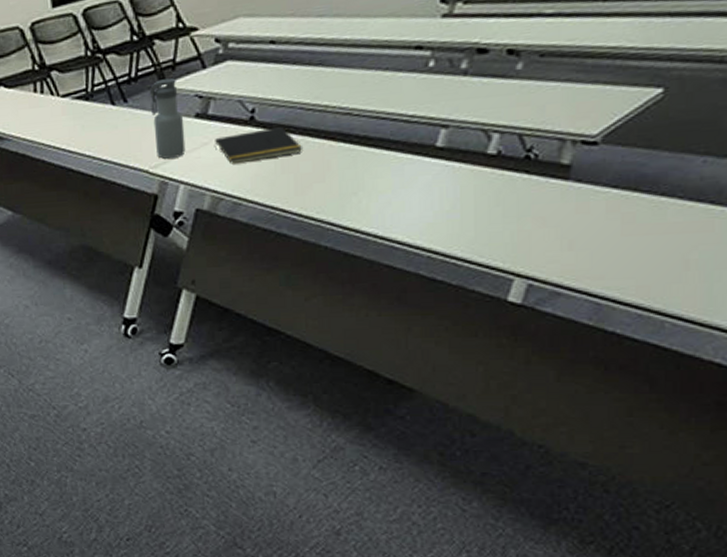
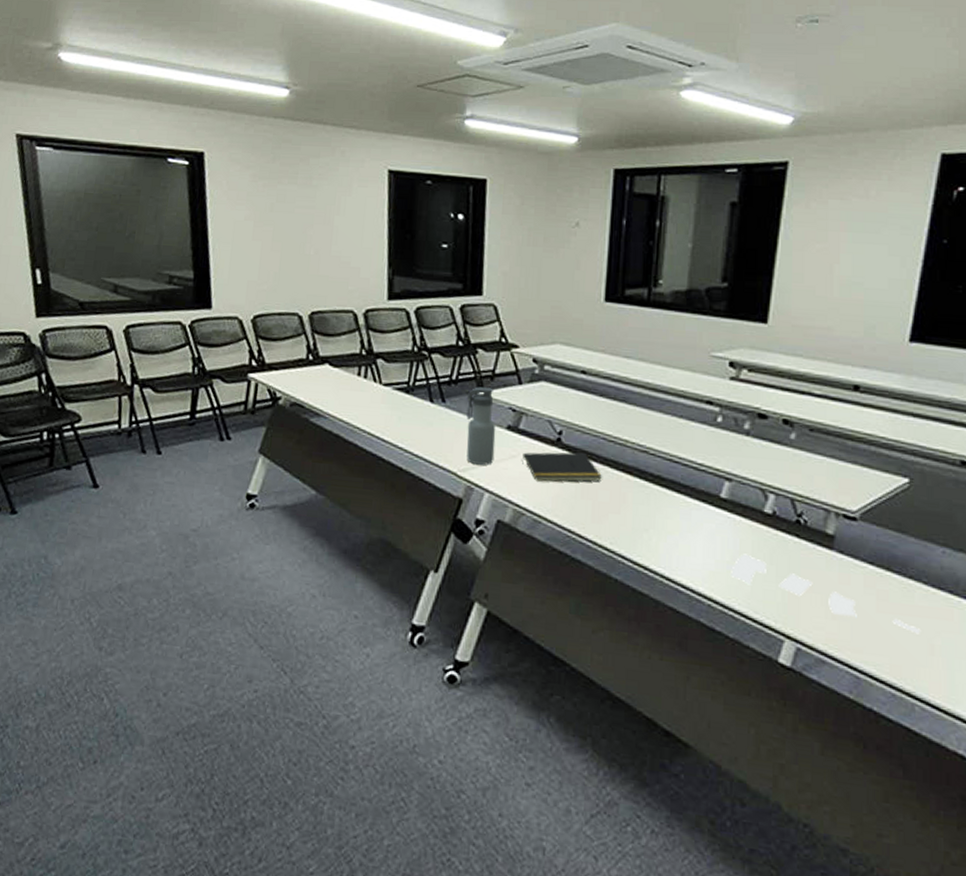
papers: none [451,200,675,252] -> present [731,553,921,635]

